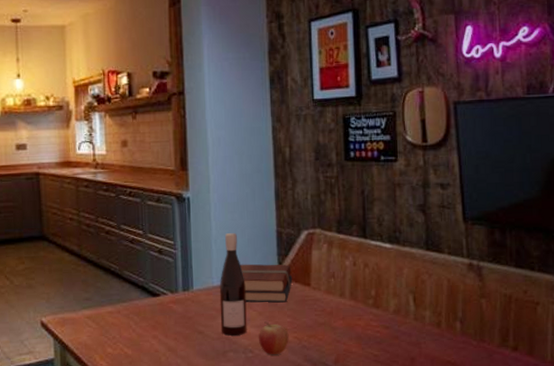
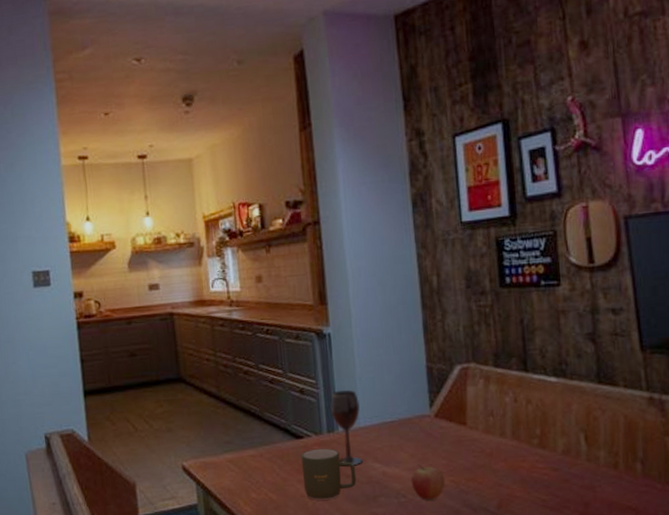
mug: none [156,305,208,355] -> present [300,448,357,500]
wine glass: none [186,251,214,323] -> present [330,390,363,466]
bottle: present [219,232,247,336] -> none [366,369,399,479]
books: present [240,264,293,303] -> none [388,402,447,444]

